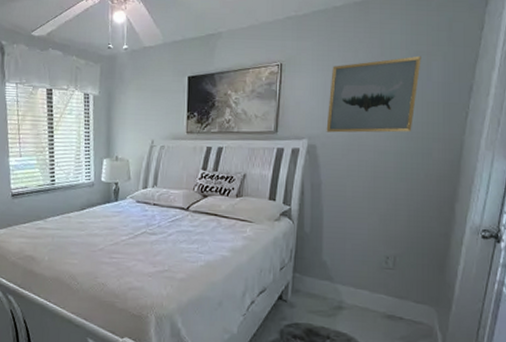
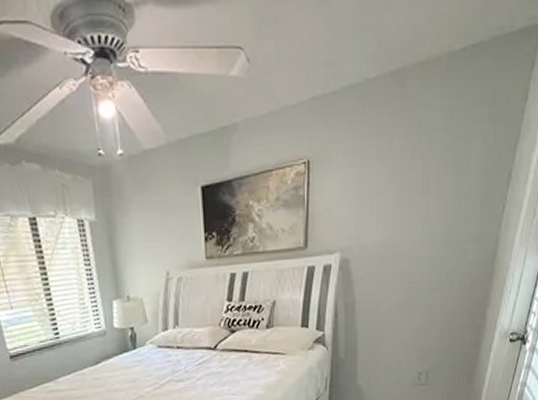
wall art: present [326,56,421,133] -> none [359,139,461,242]

